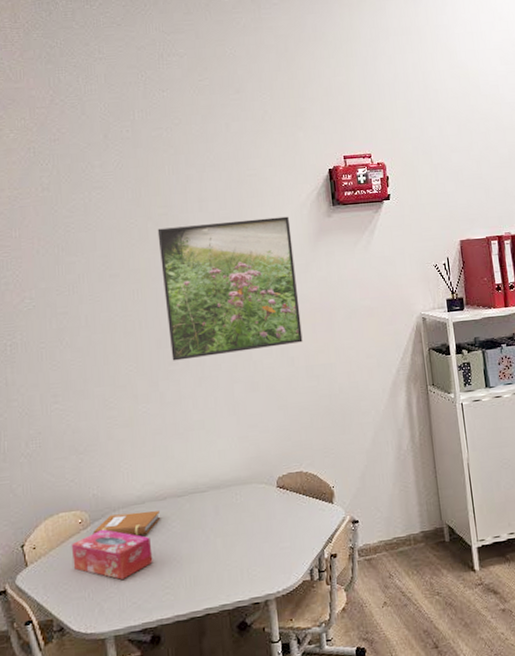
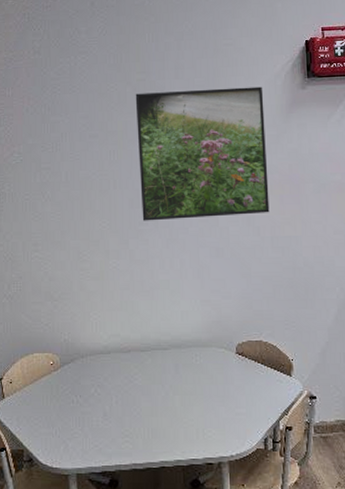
tissue box: present [71,529,153,580] -> none [42,373,115,422]
notebook: present [92,511,161,536] -> none [62,361,125,383]

